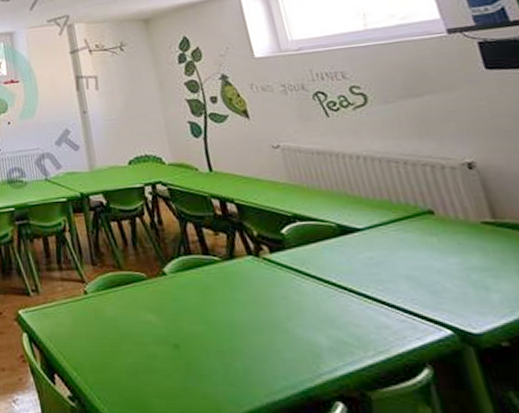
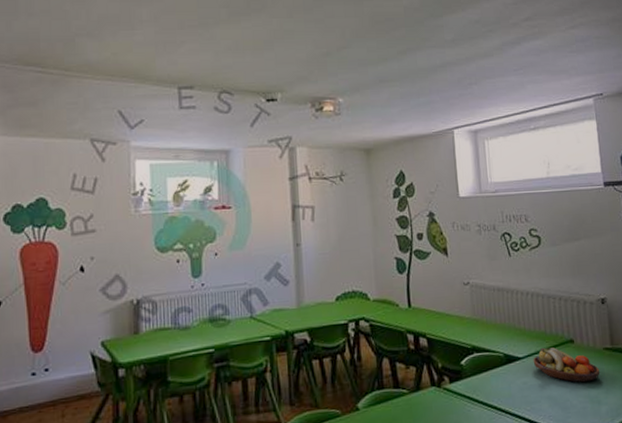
fruit bowl: none [377,218,482,263] -> present [533,347,600,383]

